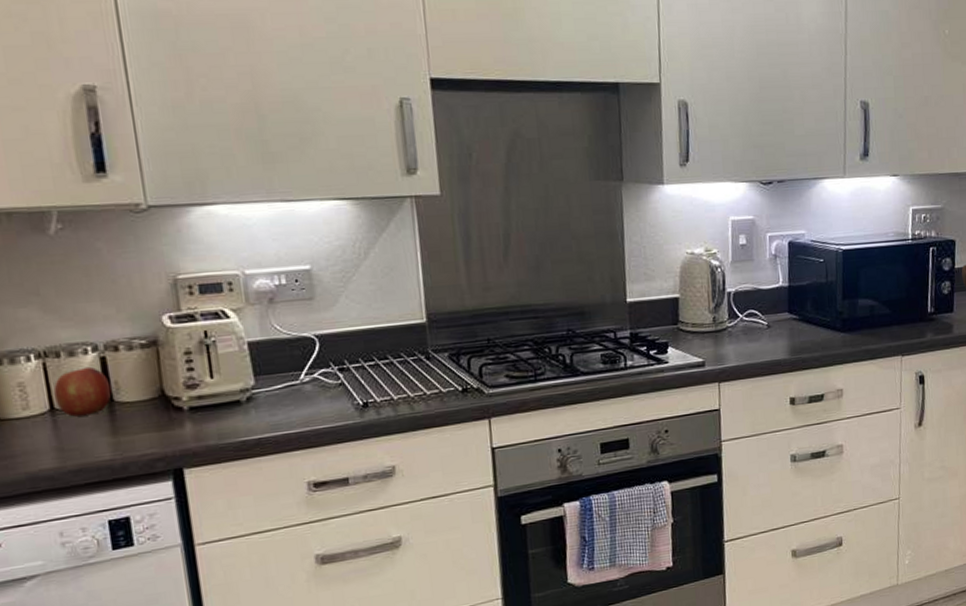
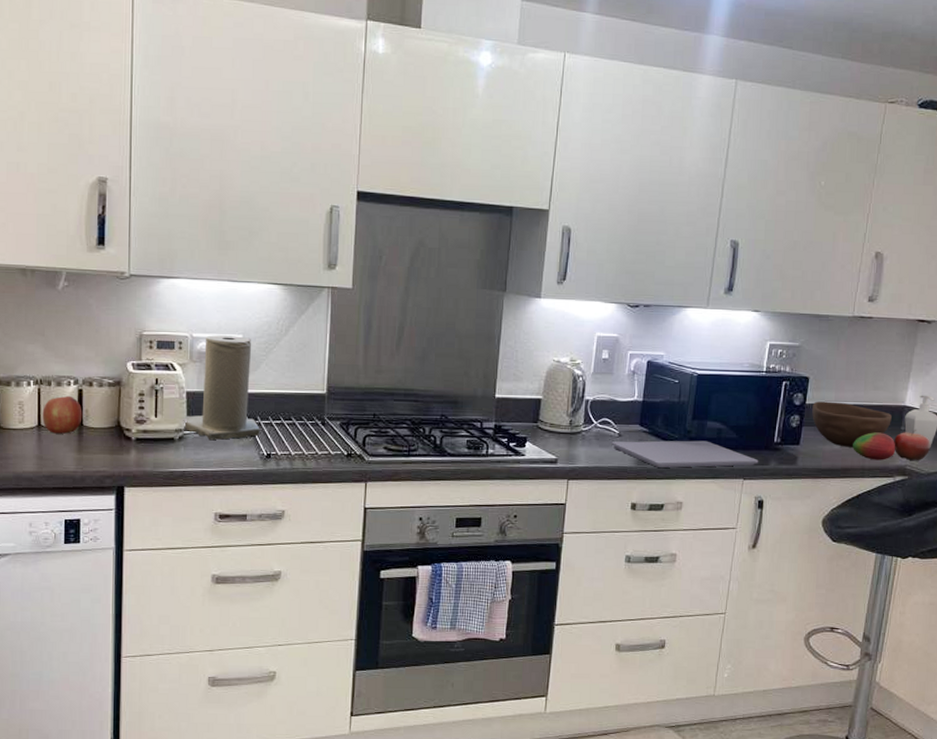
paper towel: none [248,266,351,397] -> present [183,335,260,441]
cutting board: none [761,320,915,356] -> present [611,440,759,468]

